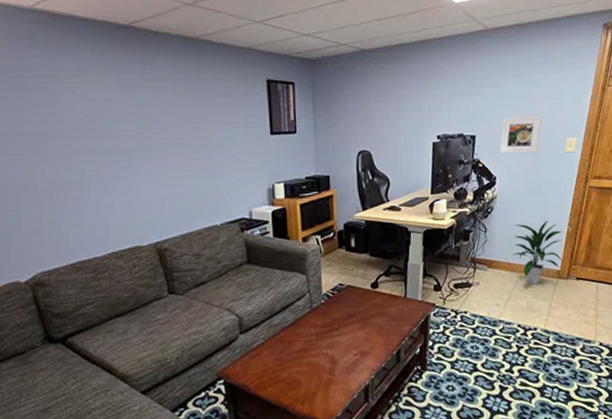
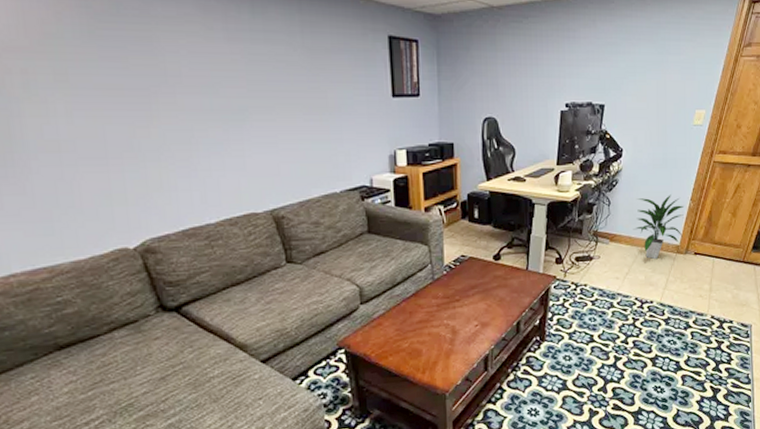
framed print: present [500,116,542,154] -> none [628,86,673,125]

